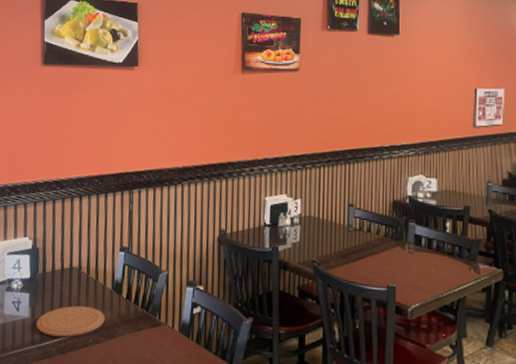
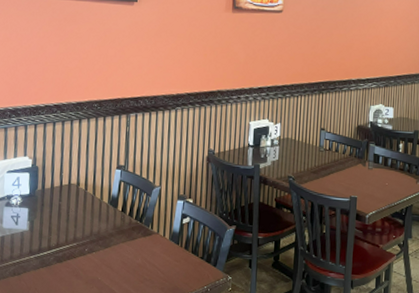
plate: present [36,305,105,338] -> none [35,218,101,248]

